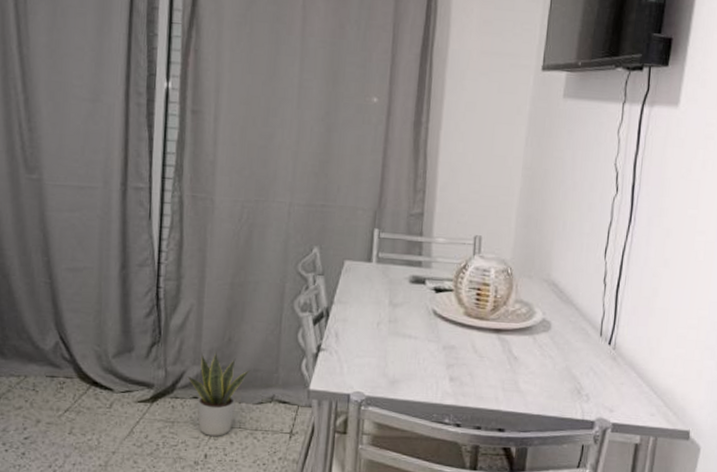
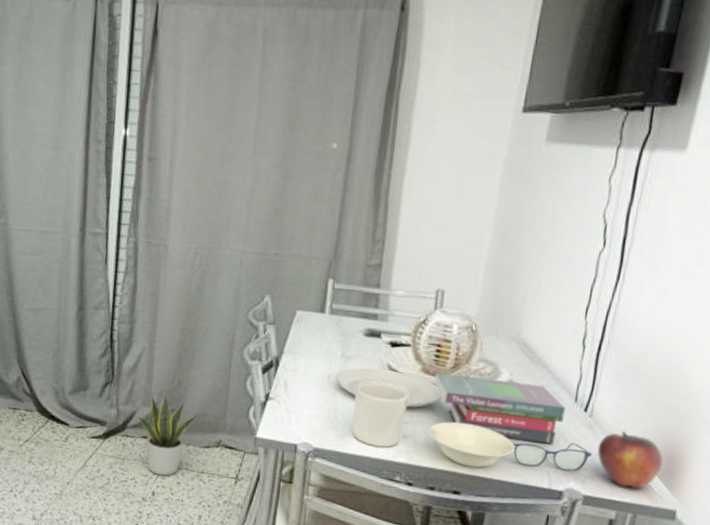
plate: none [385,313,485,351] -> present [335,367,443,408]
mug: none [401,327,454,391] -> present [351,381,410,448]
bowl: none [473,362,551,405] -> present [428,421,515,468]
books: none [476,315,593,378] -> present [434,372,566,445]
glasses: none [548,375,617,402] -> present [512,443,592,472]
fruit: none [621,360,677,413] -> present [597,430,664,489]

